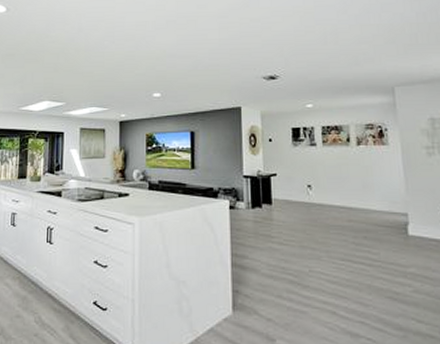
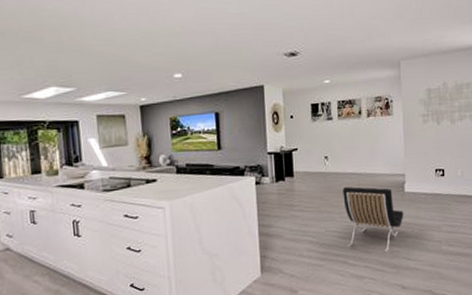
lounge chair: none [329,221,409,308] -> present [343,186,404,252]

